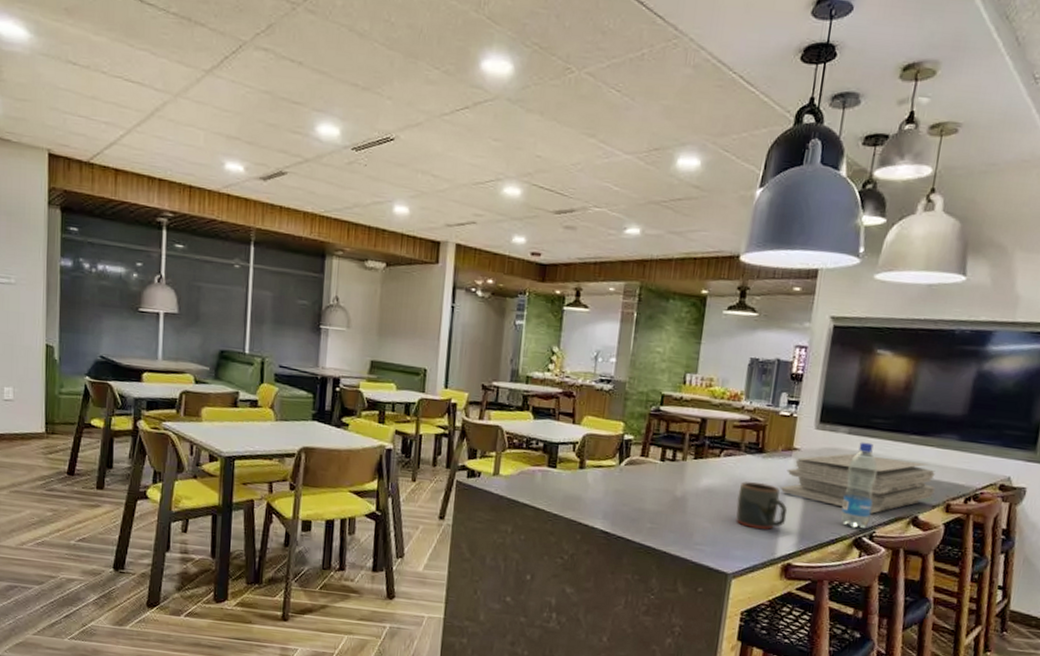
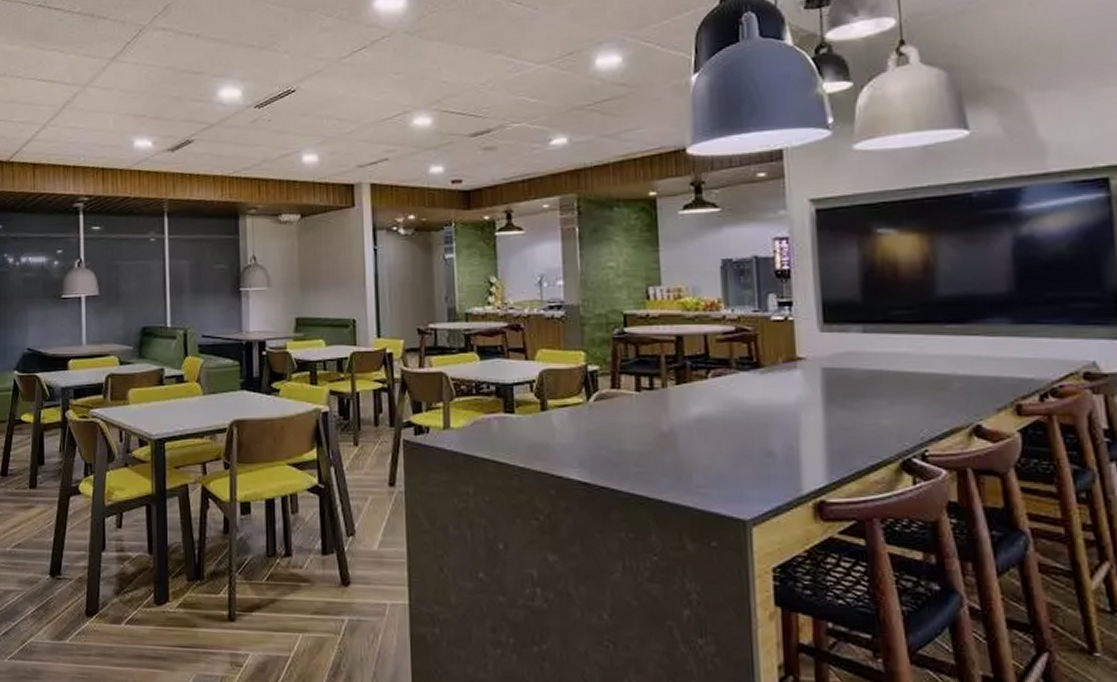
mug: present [736,481,788,530] -> none [737,403,807,460]
newspaper: present [780,453,936,514] -> none [790,355,996,427]
bottle: present [840,442,878,529] -> none [873,340,917,448]

